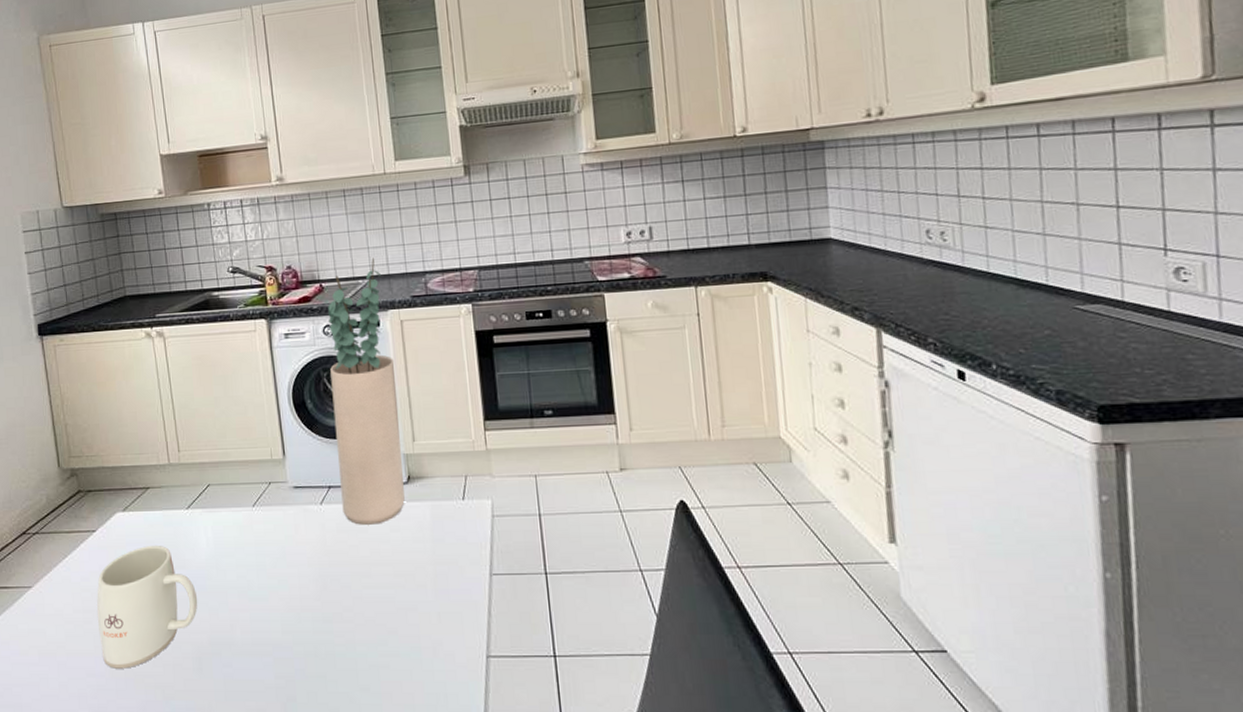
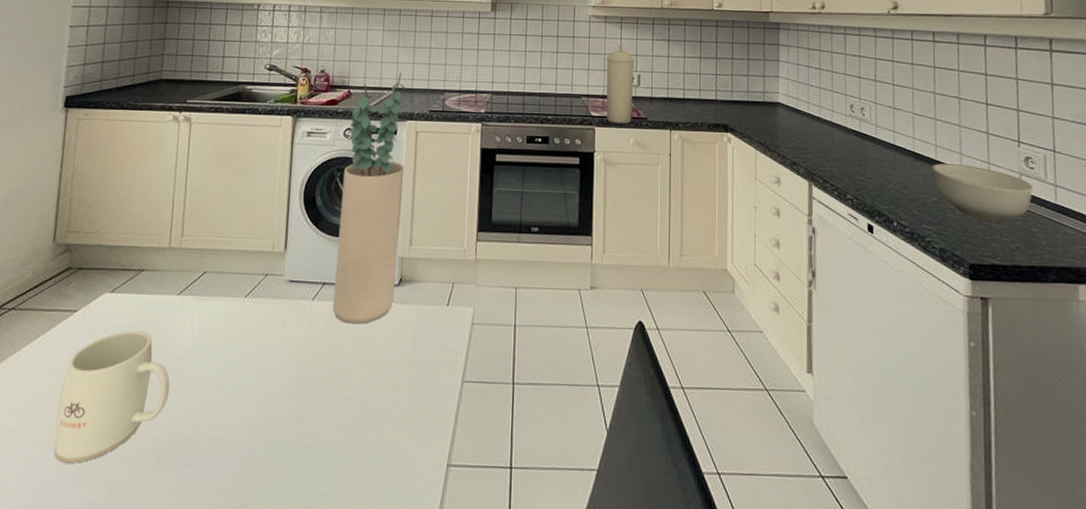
canister: none [608,194,647,287] -> present [606,45,635,125]
bowl: none [1041,286,1187,353] -> present [931,163,1033,222]

